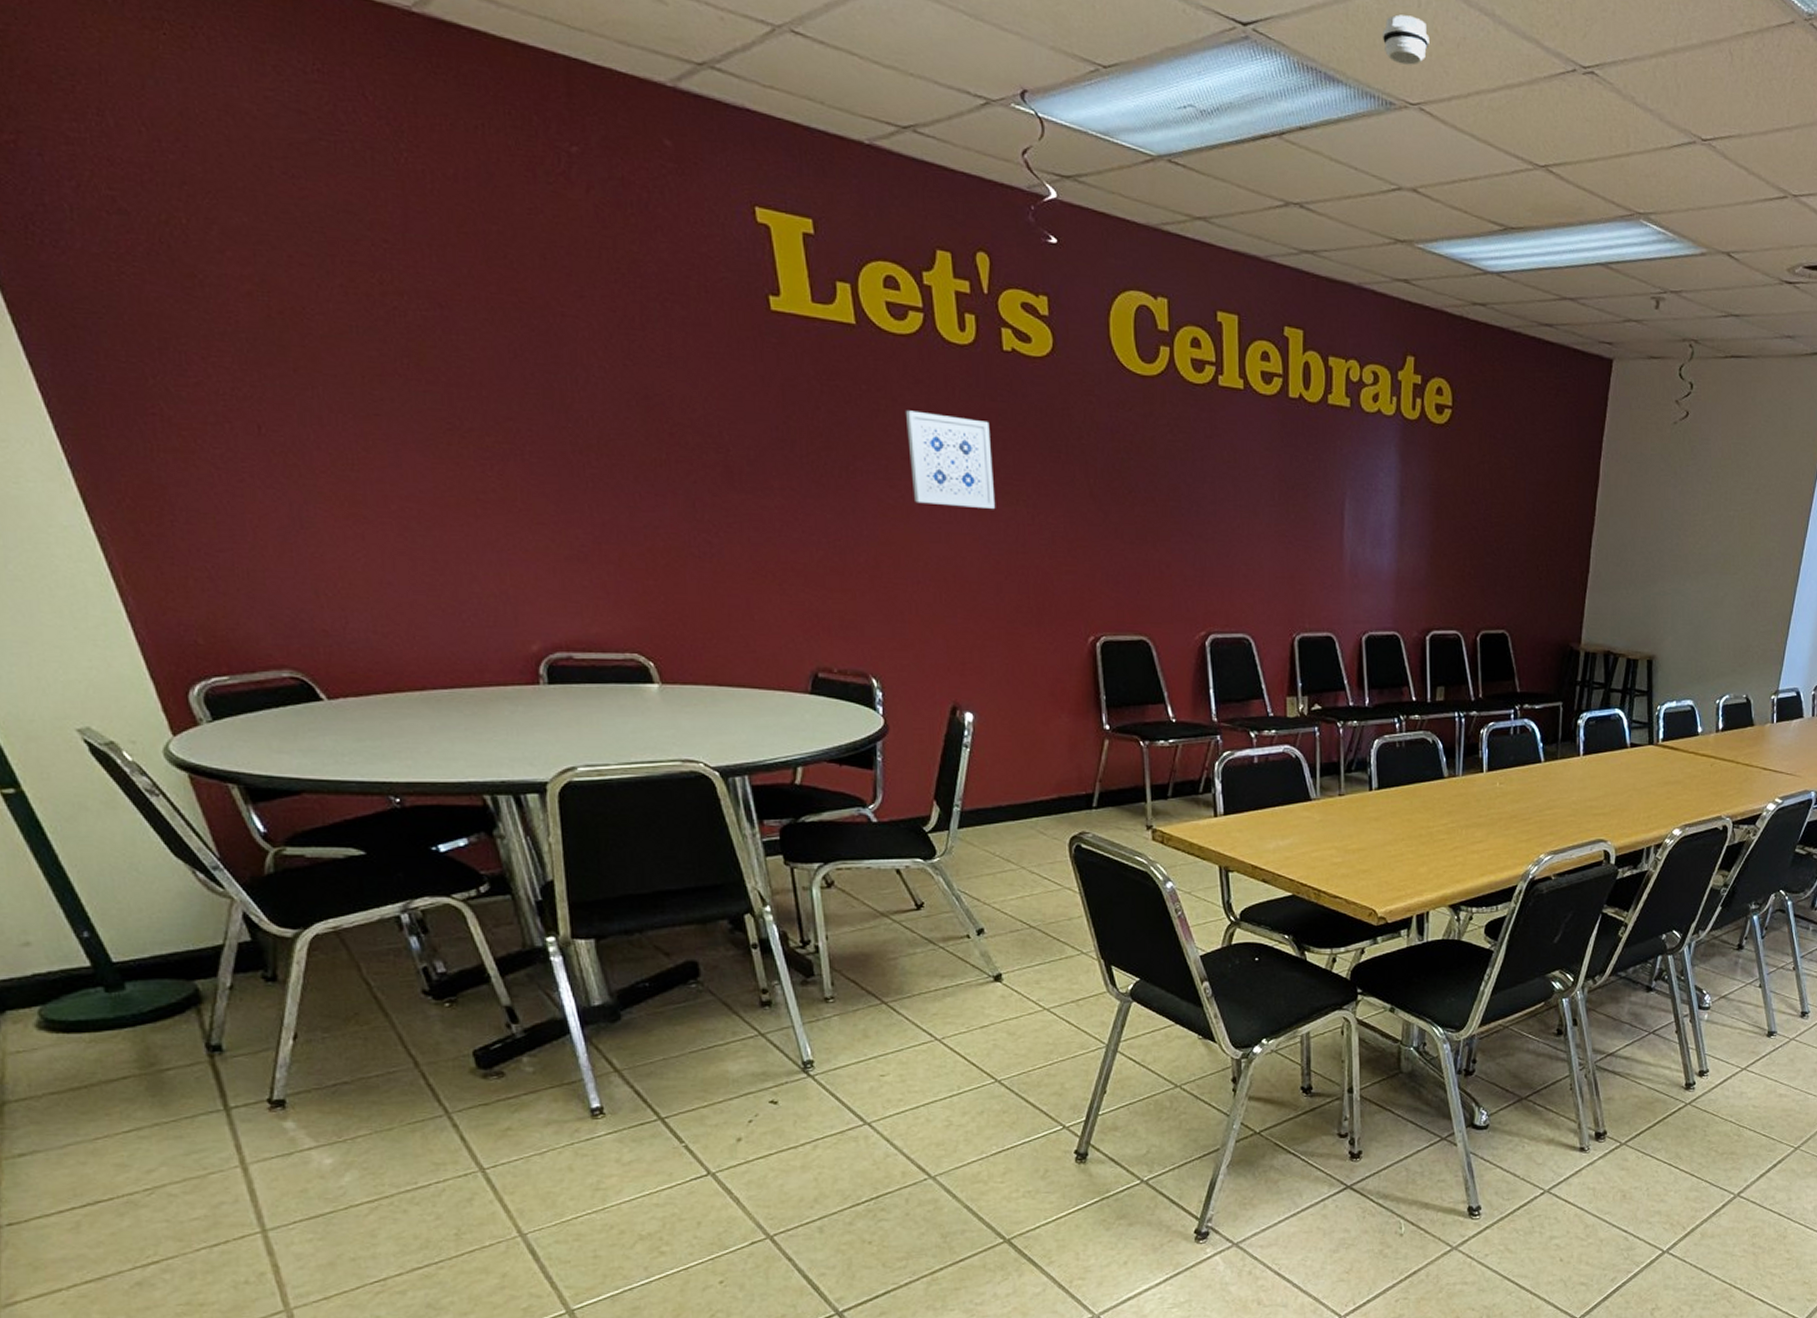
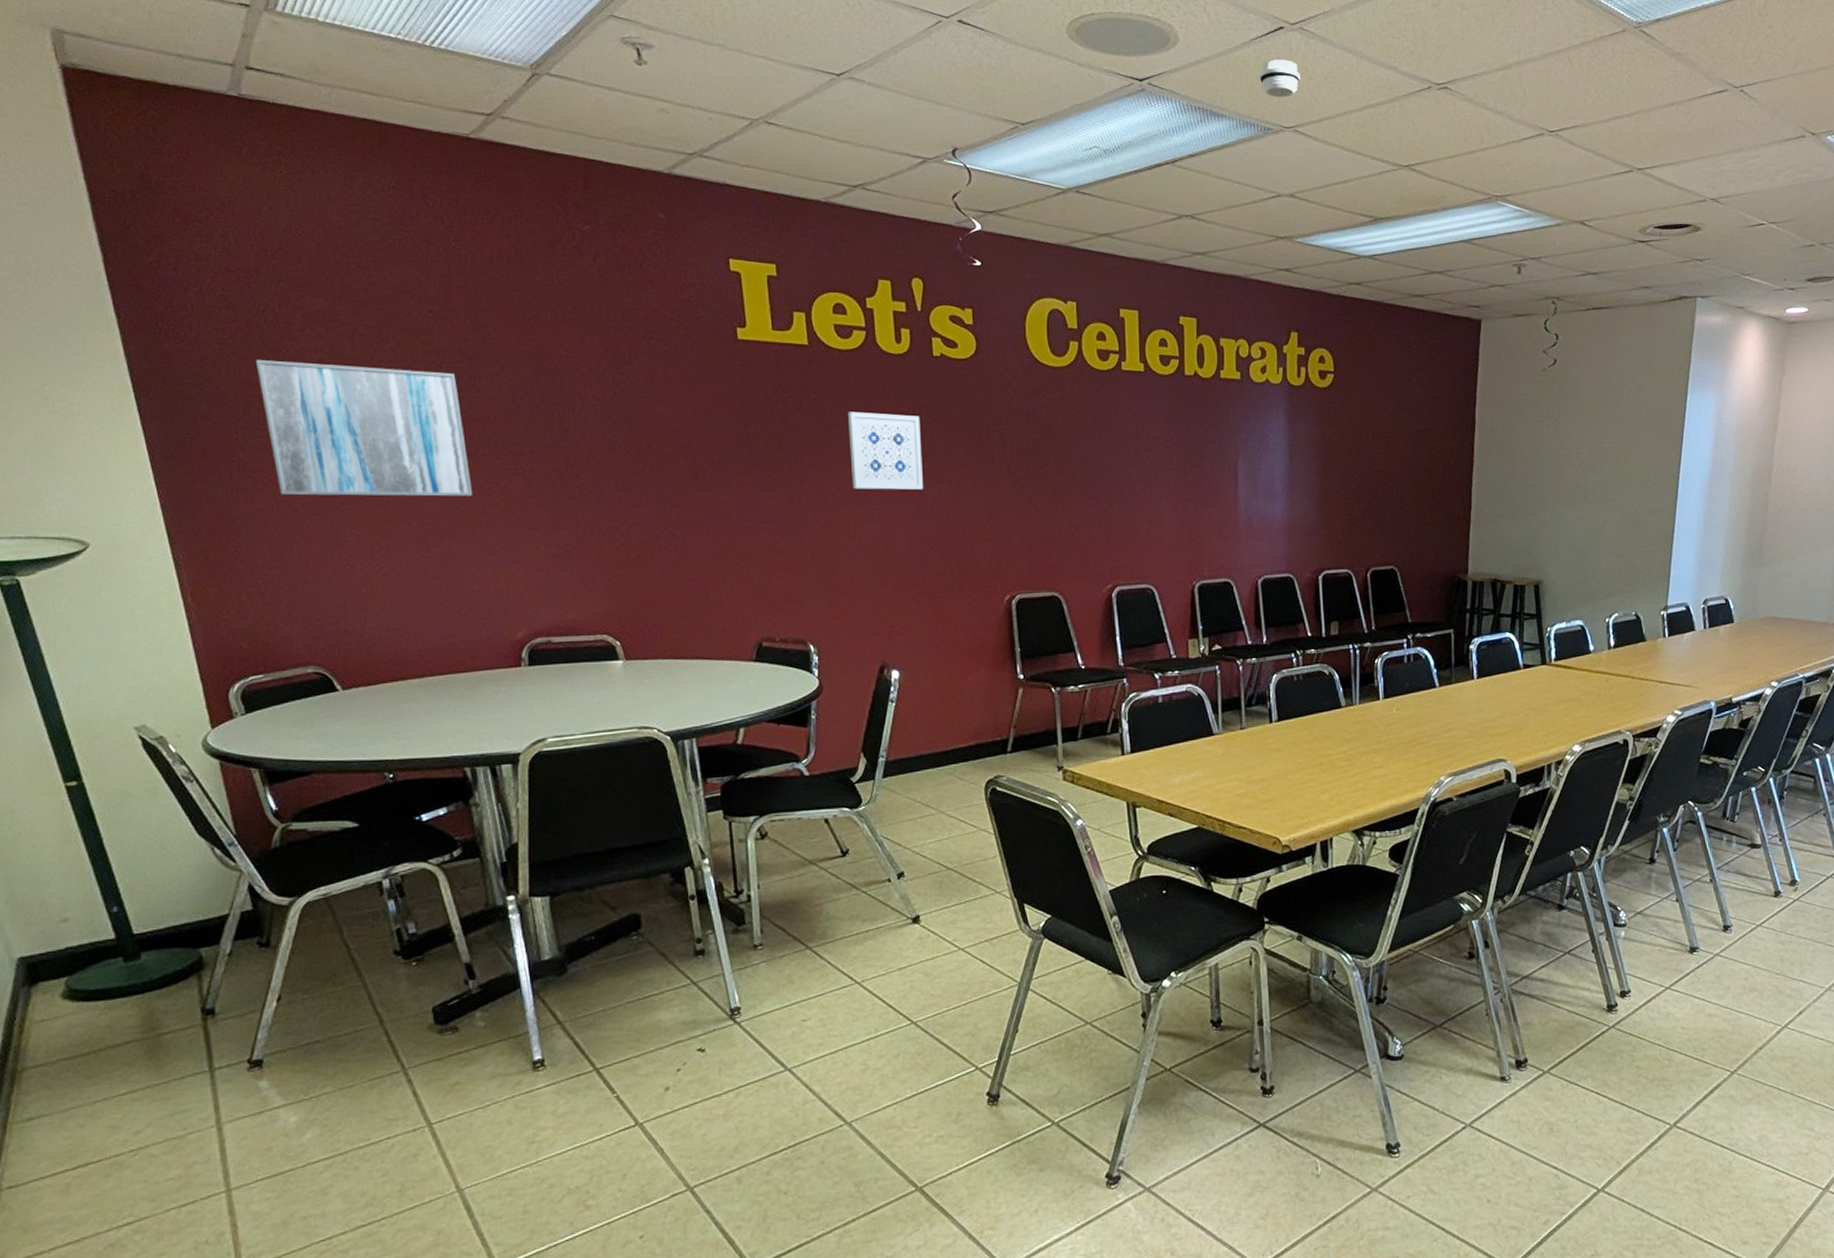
wall art: none [165,284,462,479] -> present [255,359,473,496]

